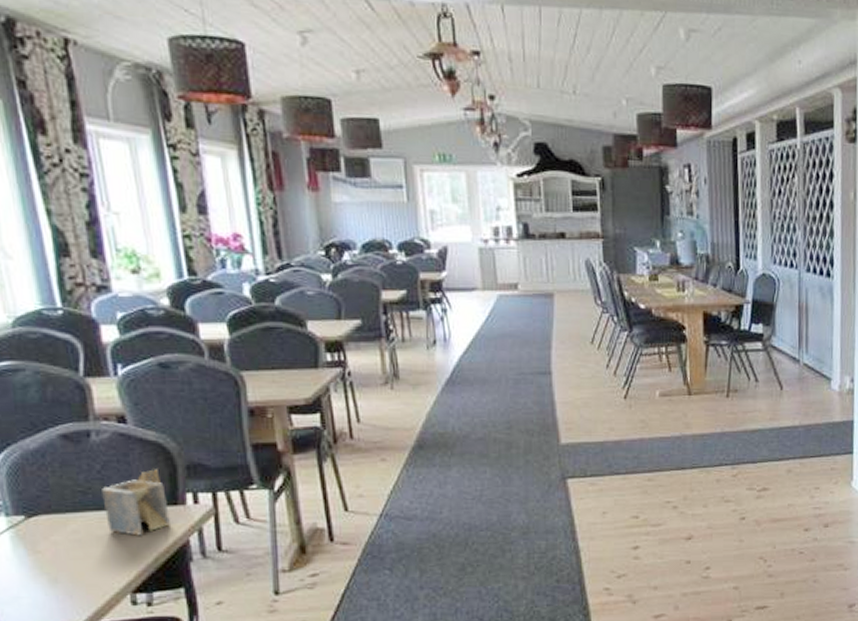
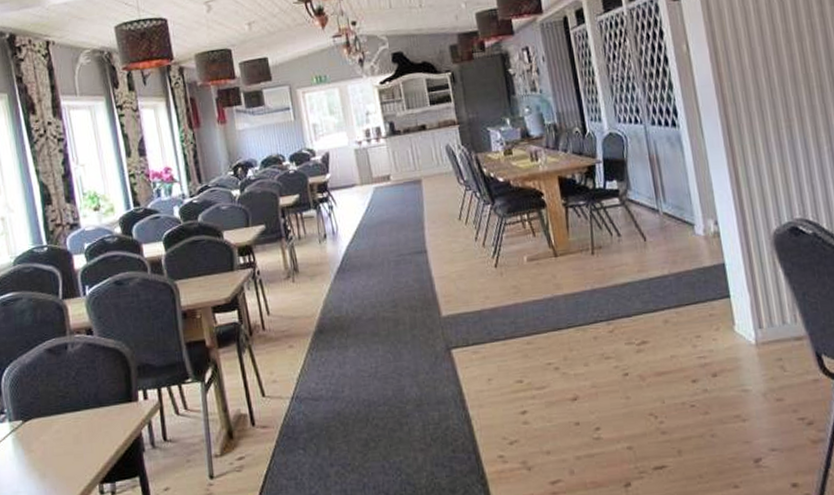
napkin holder: present [102,469,170,536] -> none [76,372,127,432]

